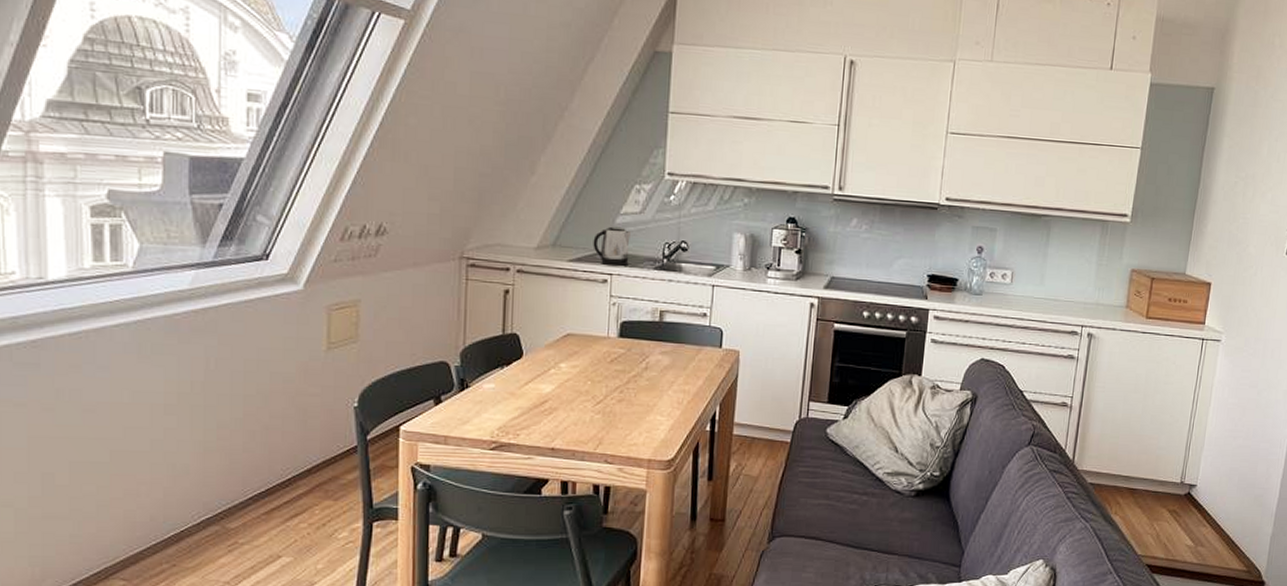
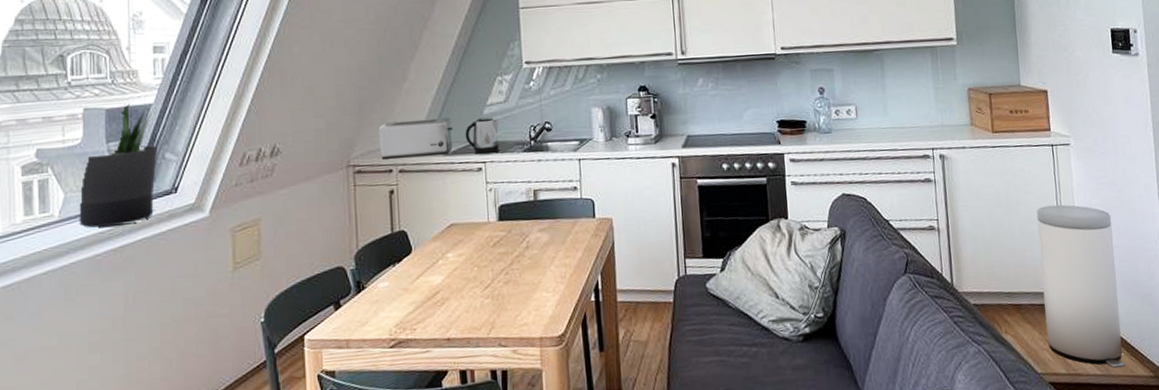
planter: none [154,152,249,287] -> present [77,103,159,229]
toaster: none [497,216,580,261] -> present [378,117,453,161]
pedal bin: none [1153,398,1244,560] -> present [1036,204,1126,369]

